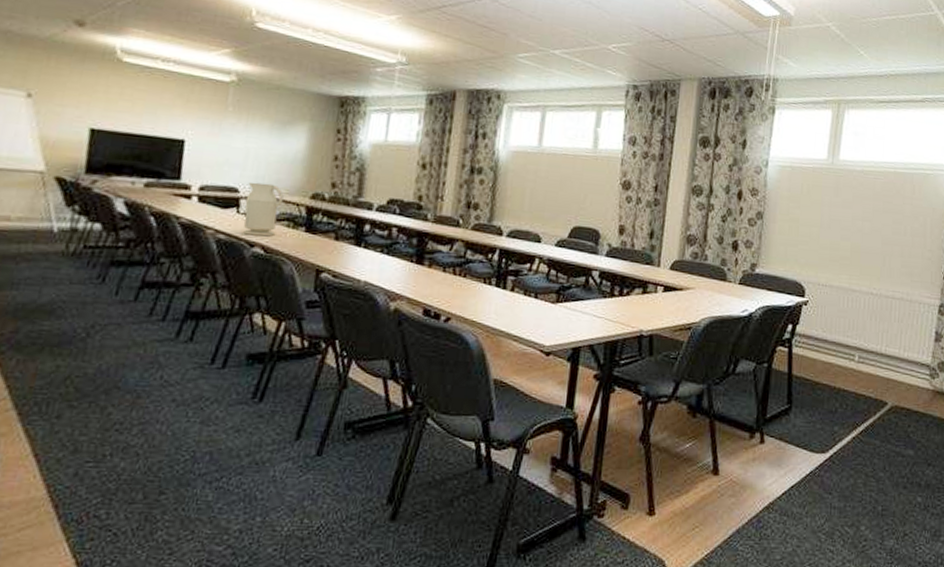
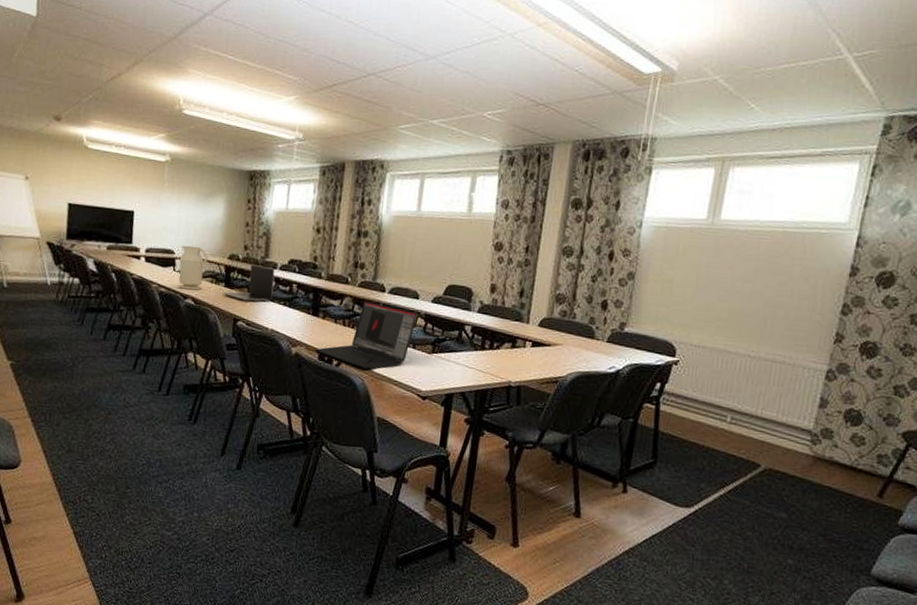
laptop computer: none [303,205,370,250] -> present [223,265,275,302]
laptop: none [418,246,540,326] -> present [314,301,418,371]

